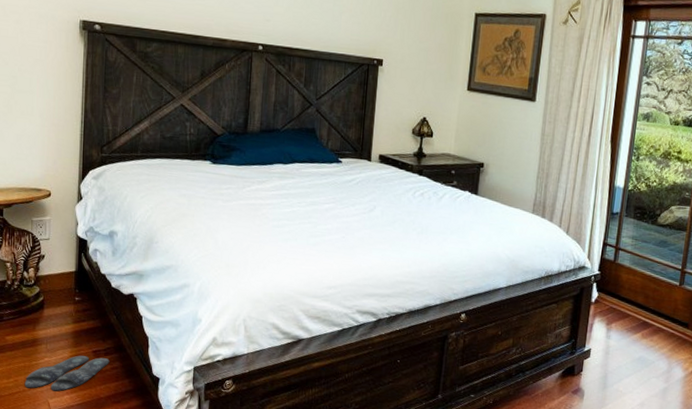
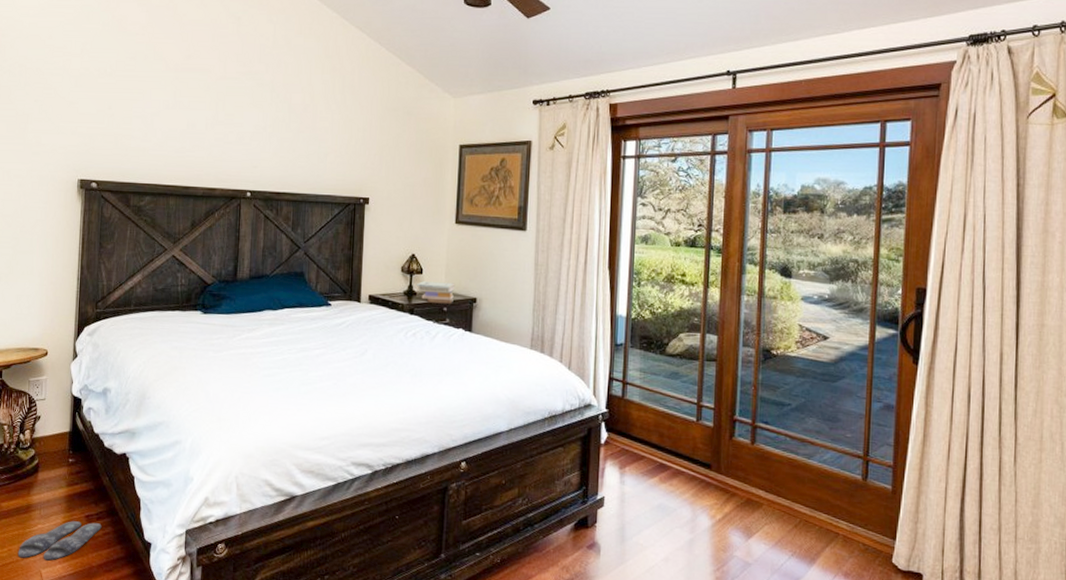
books: none [425,144,464,168] -> present [416,281,455,304]

